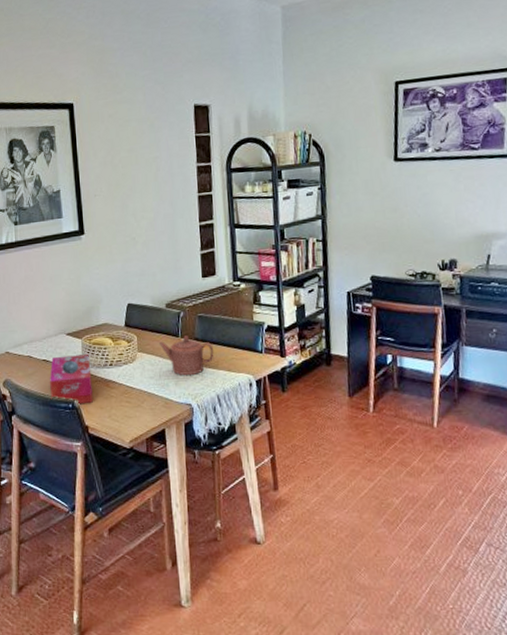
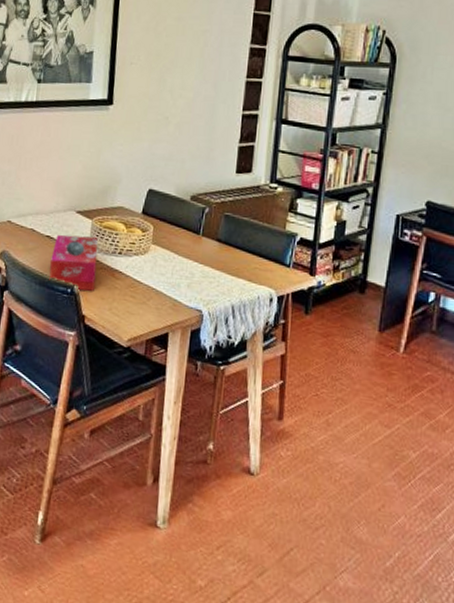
teapot: present [160,335,214,376] -> none [177,234,236,280]

